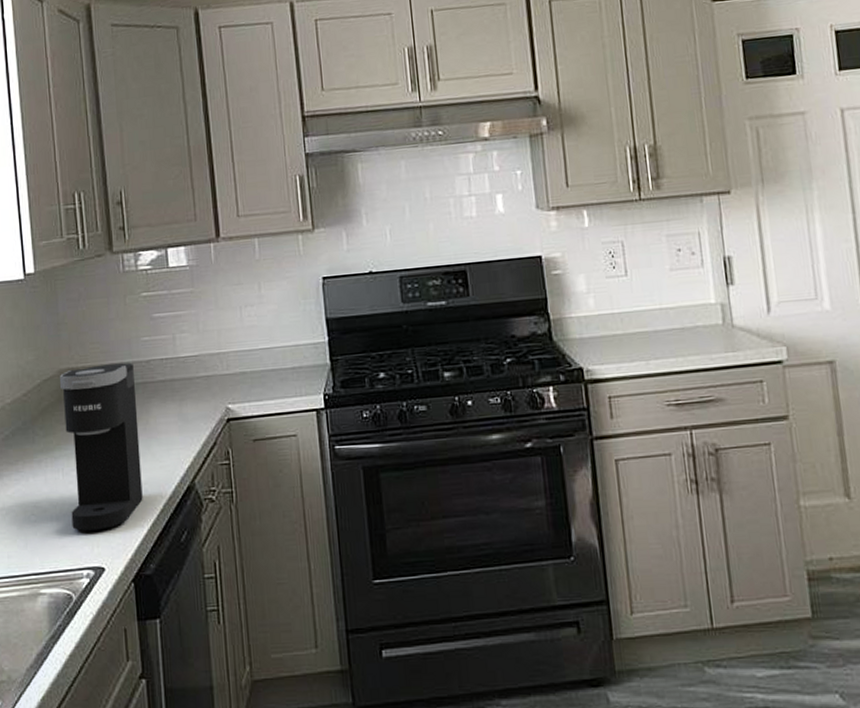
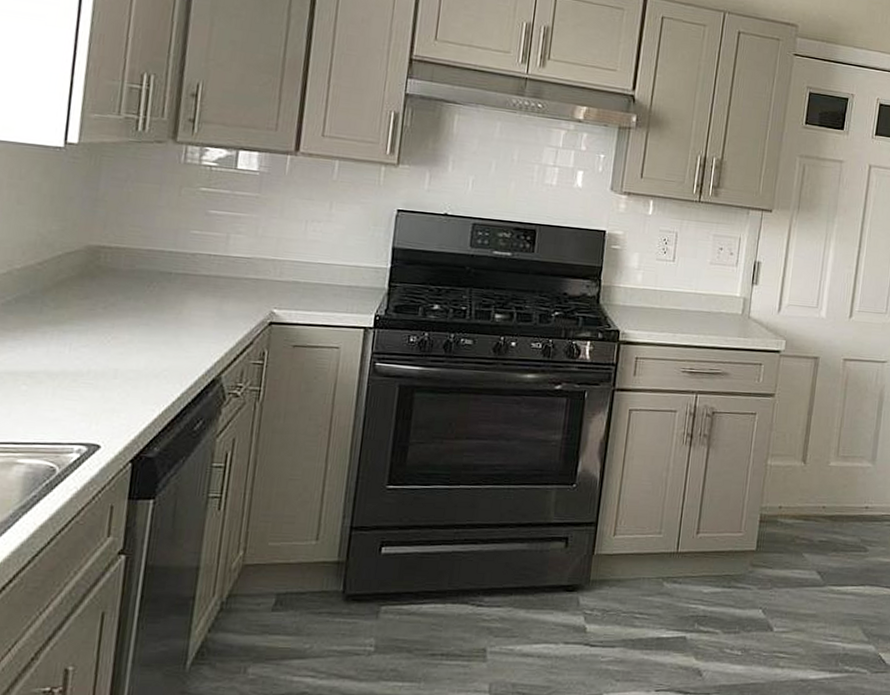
coffee maker: present [60,362,143,531] -> none [70,248,176,409]

